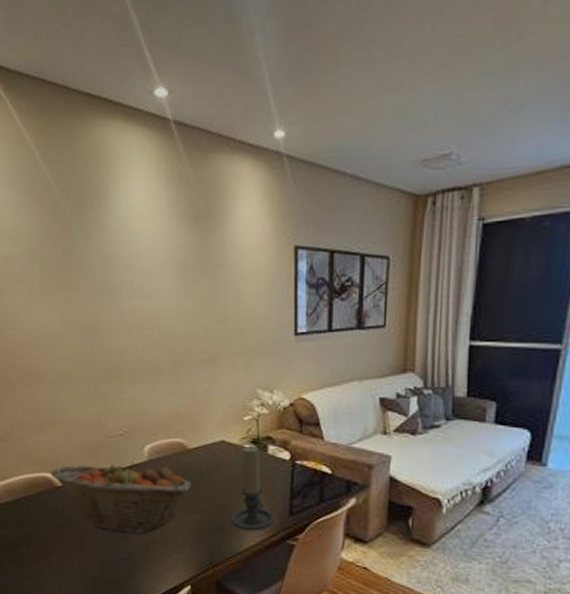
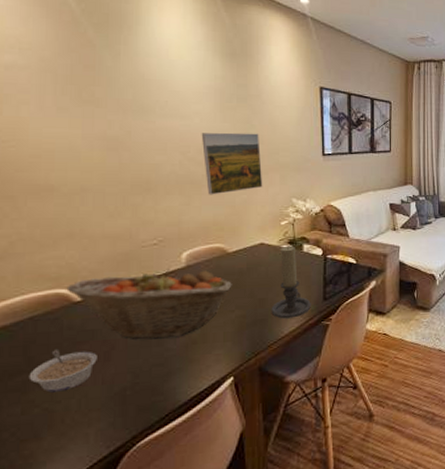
legume: none [24,530,74,569] -> present [29,350,97,393]
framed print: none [164,310,226,384] -> present [201,132,263,195]

